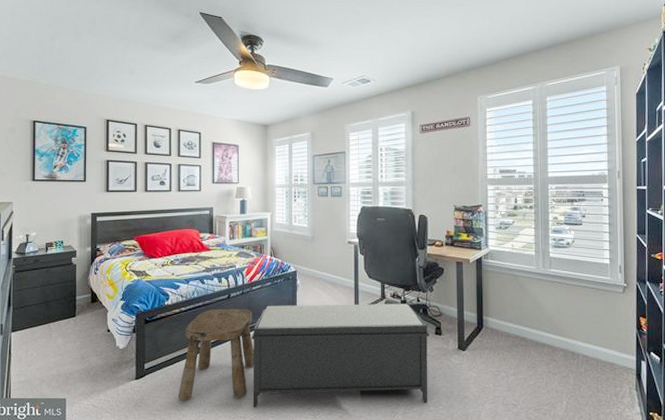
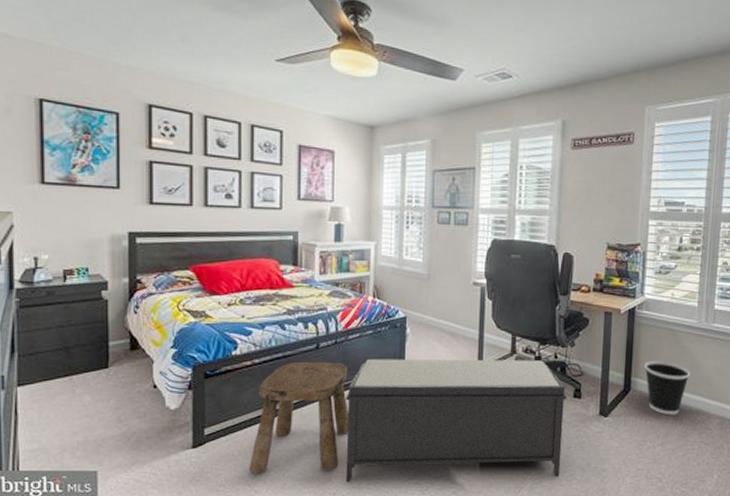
wastebasket: none [493,301,533,349] -> present [644,360,690,415]

